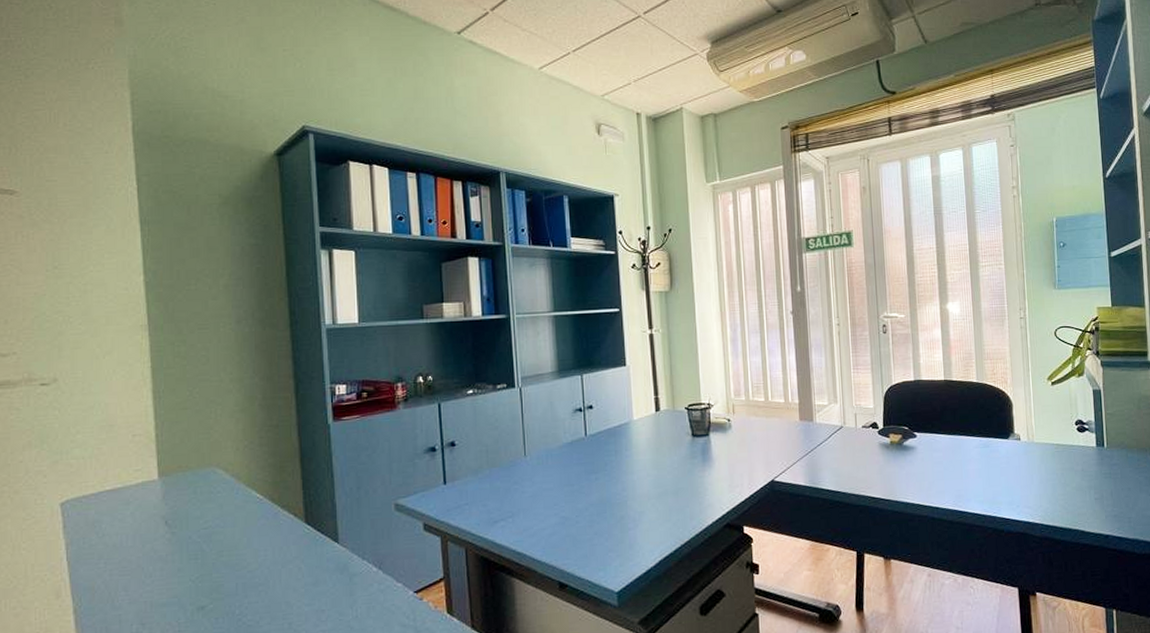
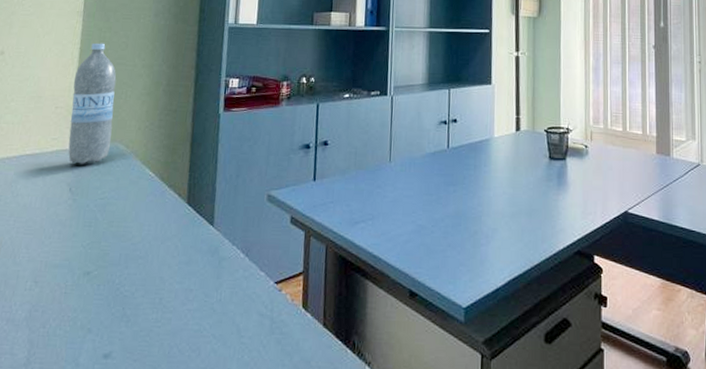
water bottle: none [149,358,205,495] -> present [68,43,117,164]

